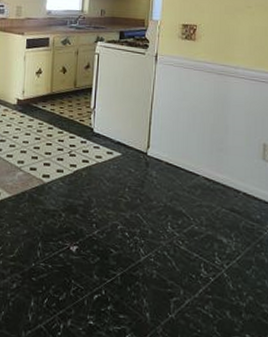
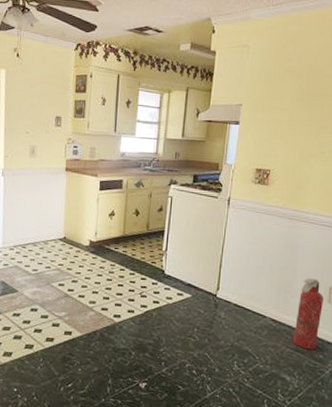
fire extinguisher: none [227,134,259,210] -> present [292,278,324,350]

